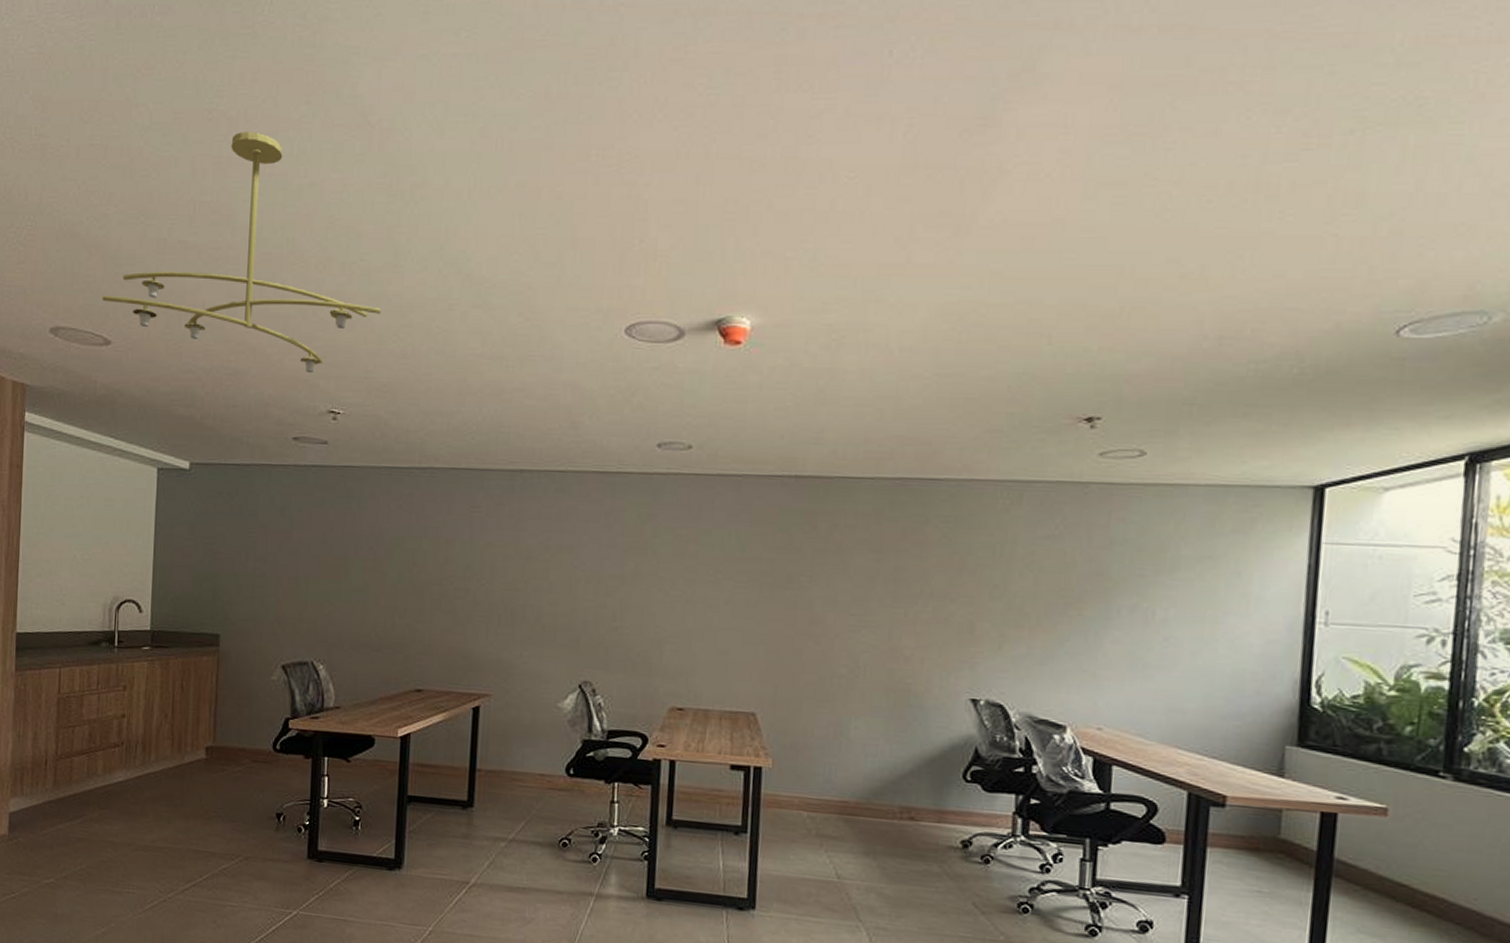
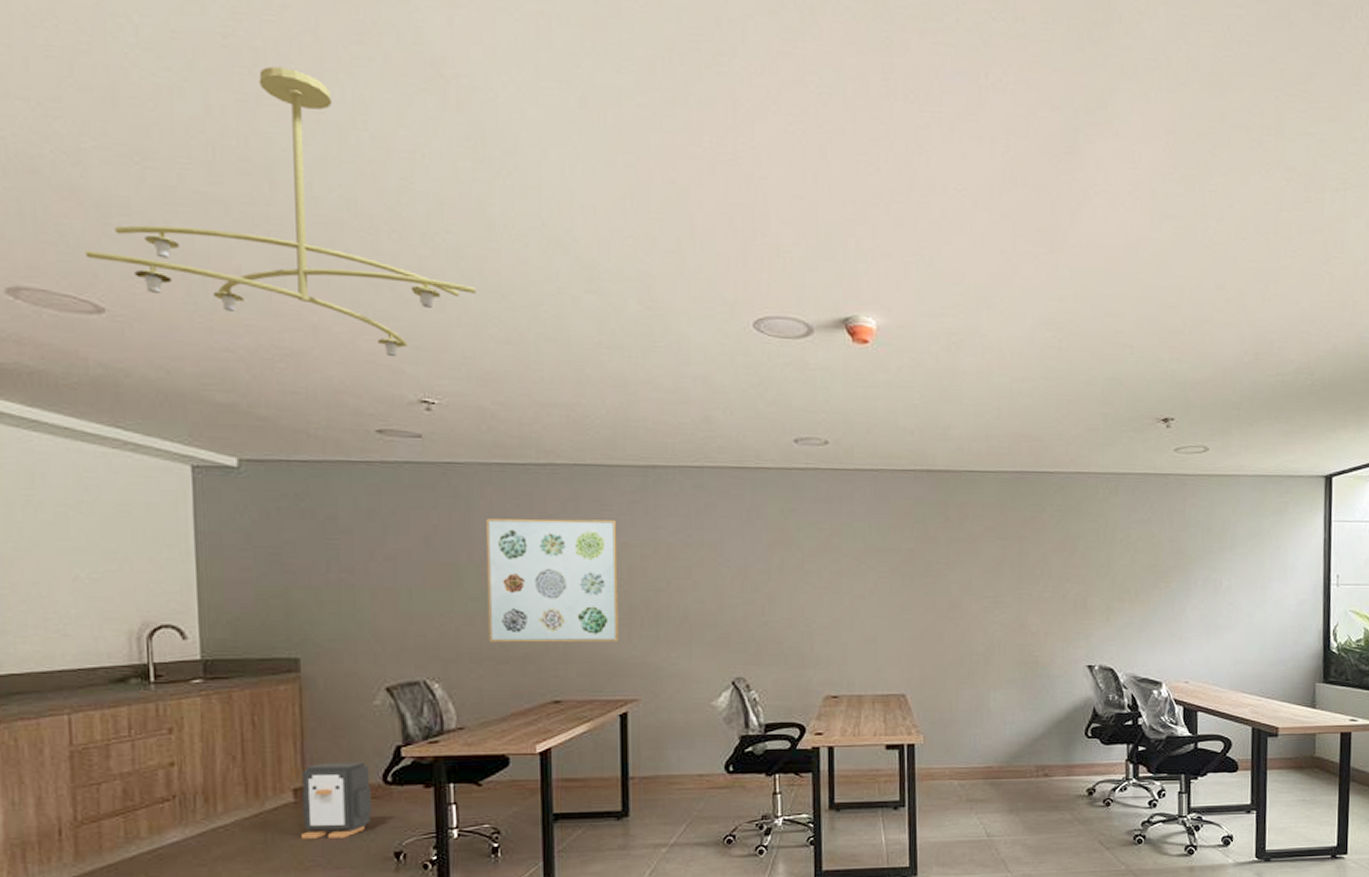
trash can: none [208,726,264,795] -> present [302,762,372,839]
wall art: none [366,517,484,638] -> present [486,518,618,643]

